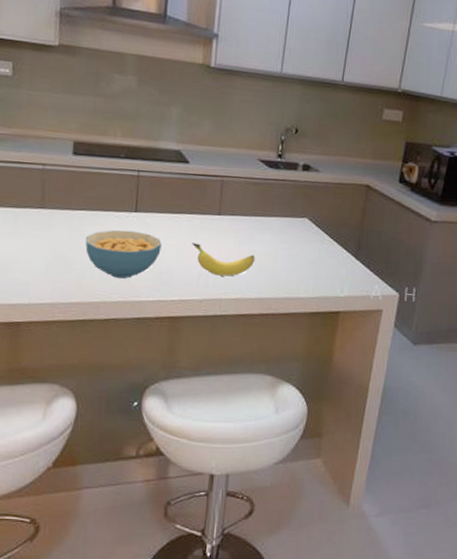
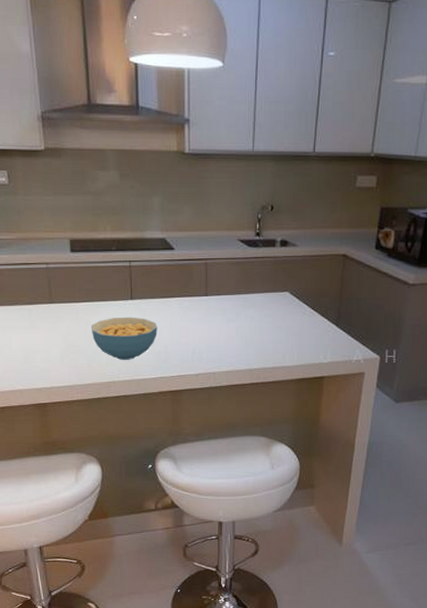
banana: present [192,243,256,277] -> none [184,324,243,352]

